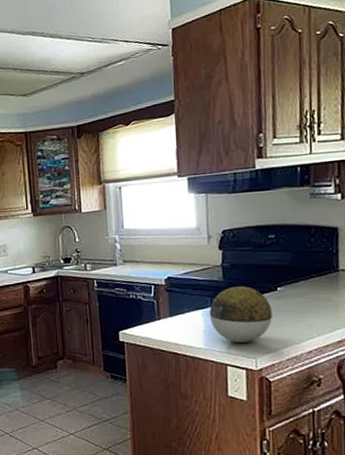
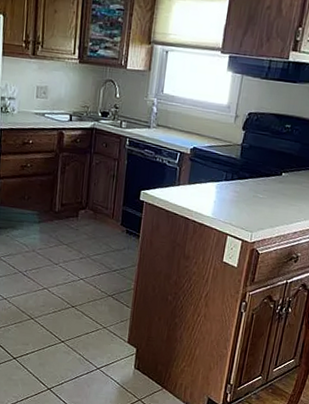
decorative ball: present [210,286,272,343] -> none [222,166,274,217]

